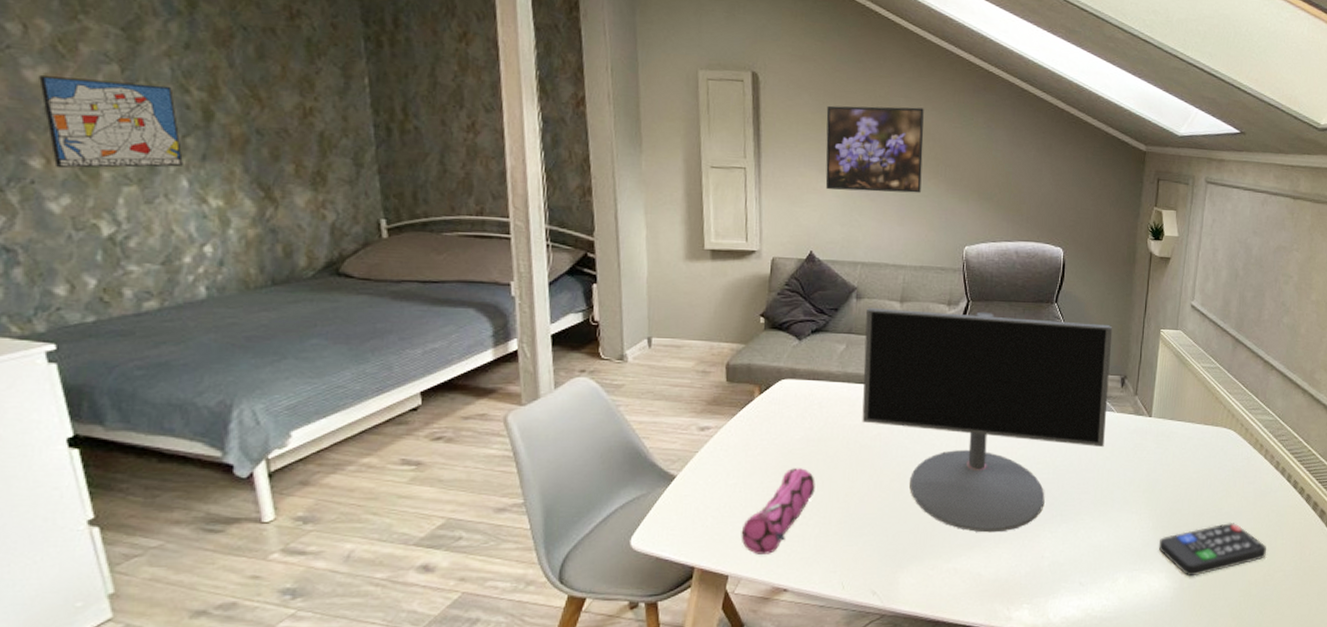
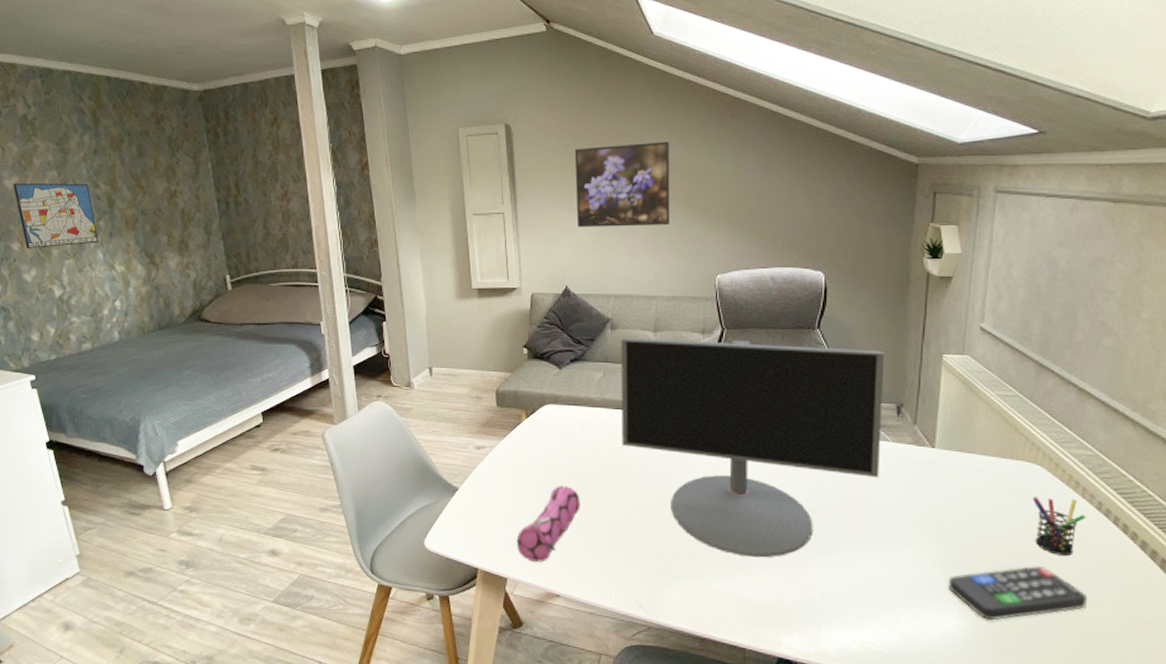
pen holder: none [1227,459,1268,512] -> present [1032,497,1087,556]

